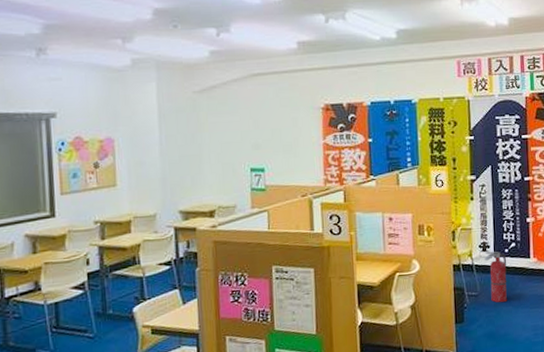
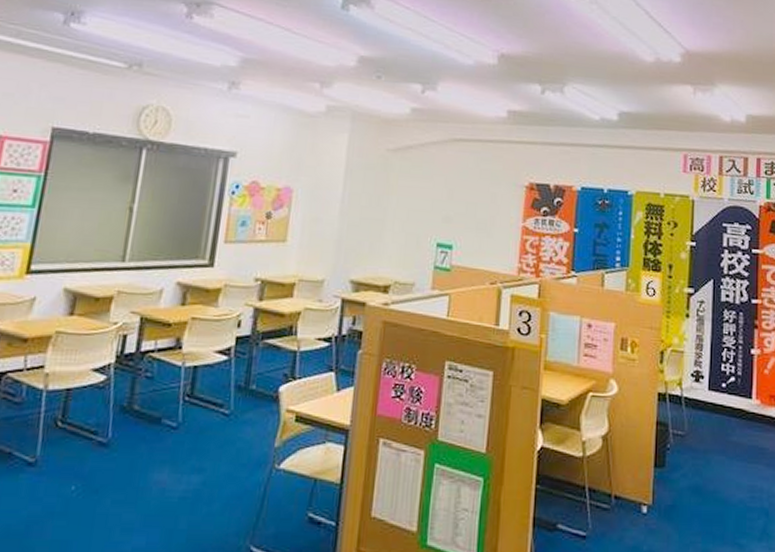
fire extinguisher: present [484,251,507,303] -> none [696,383,724,450]

